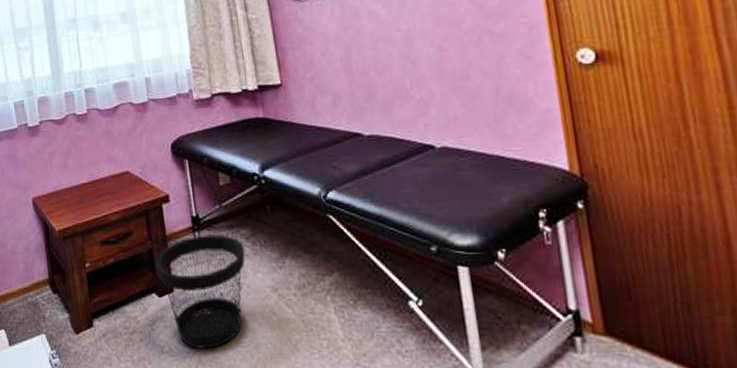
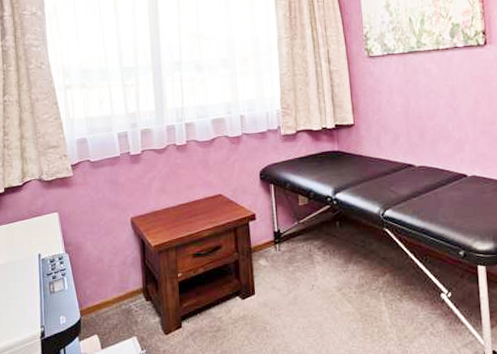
wastebasket: present [155,234,246,349] -> none [240,246,317,341]

